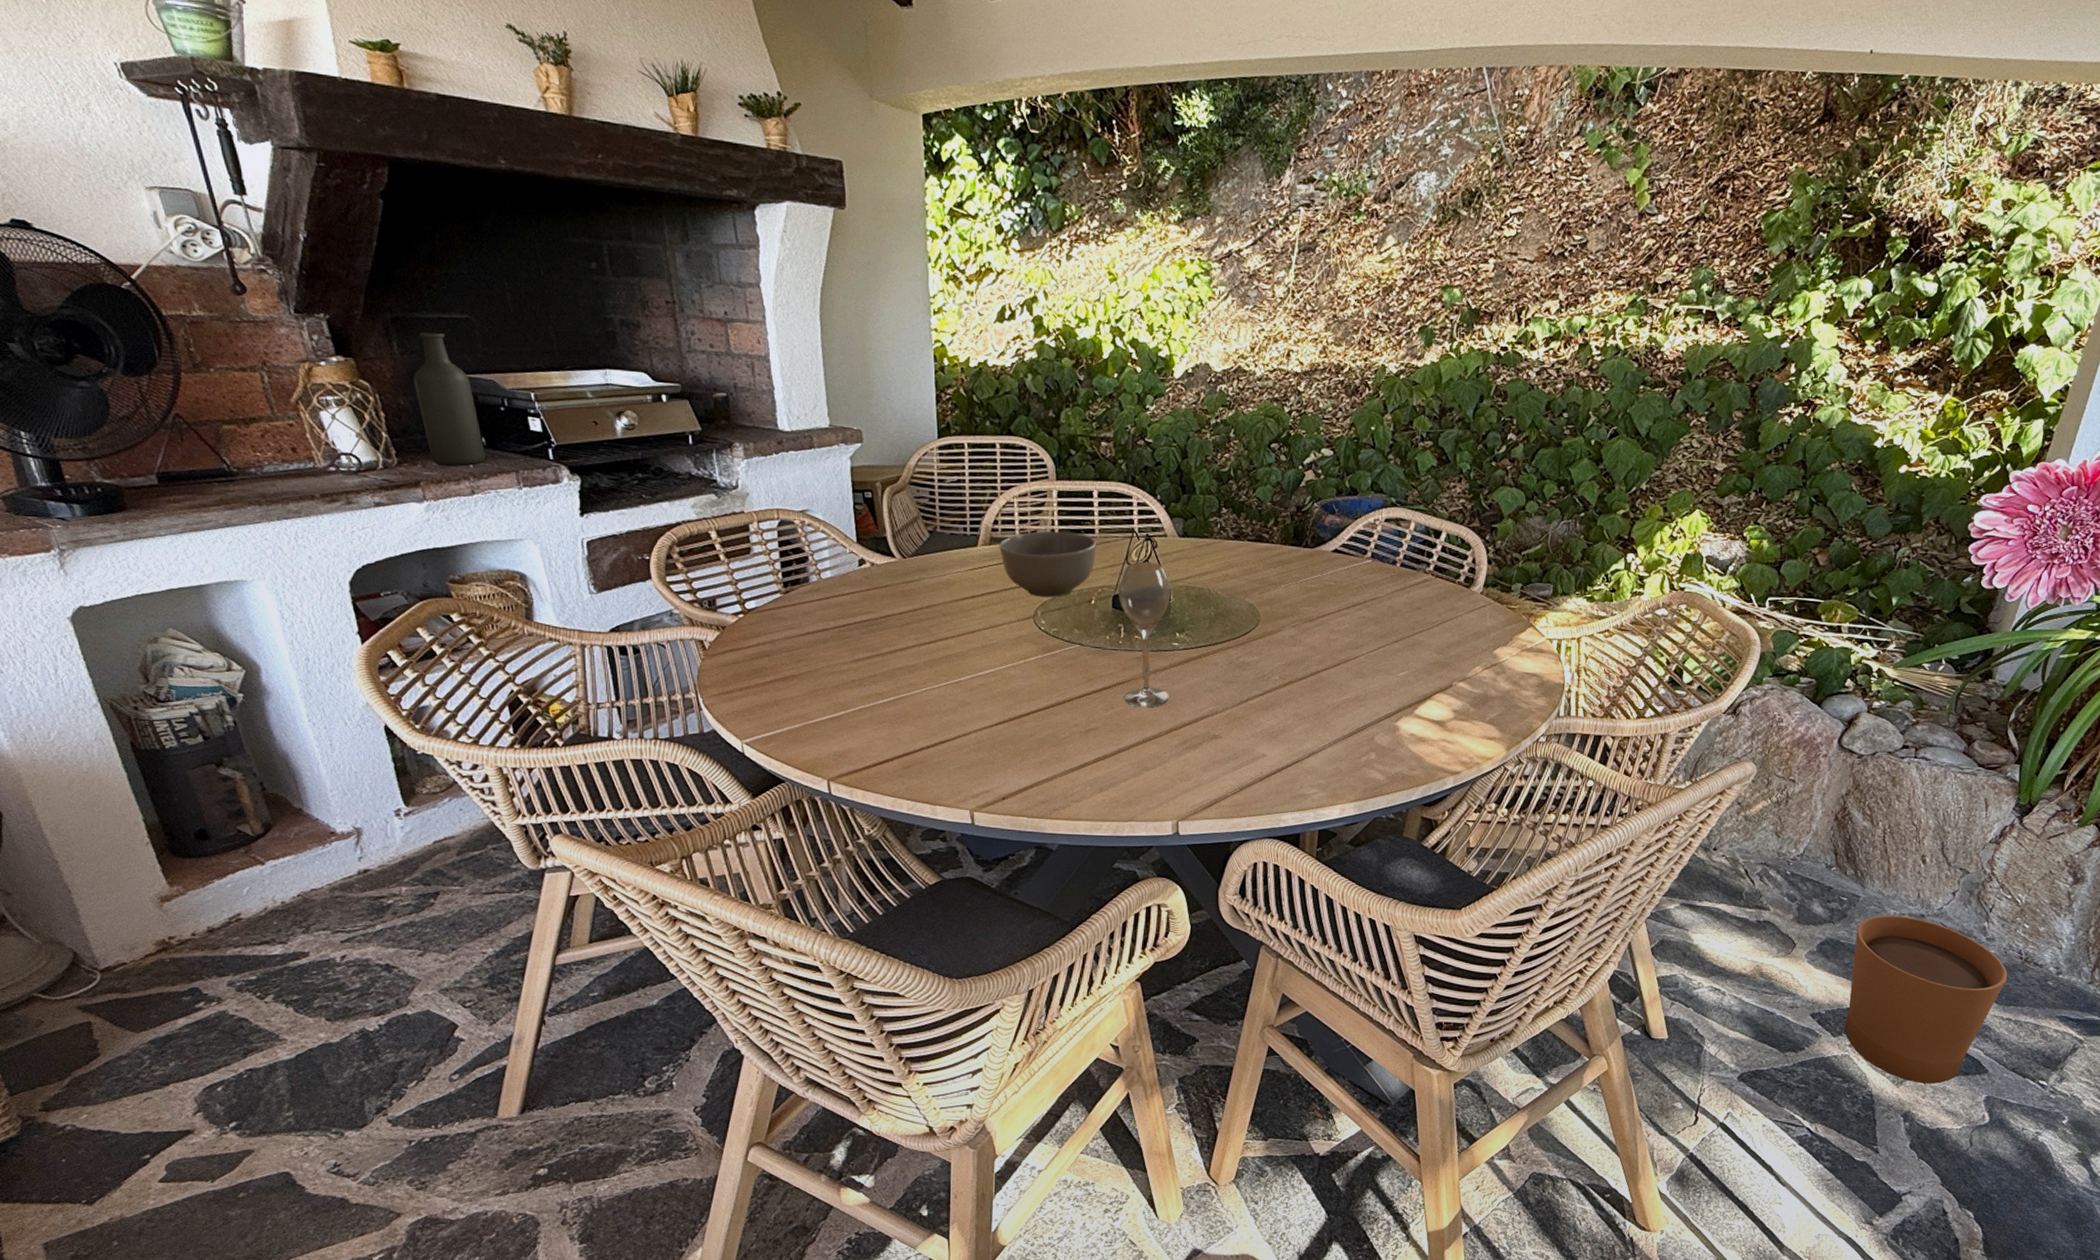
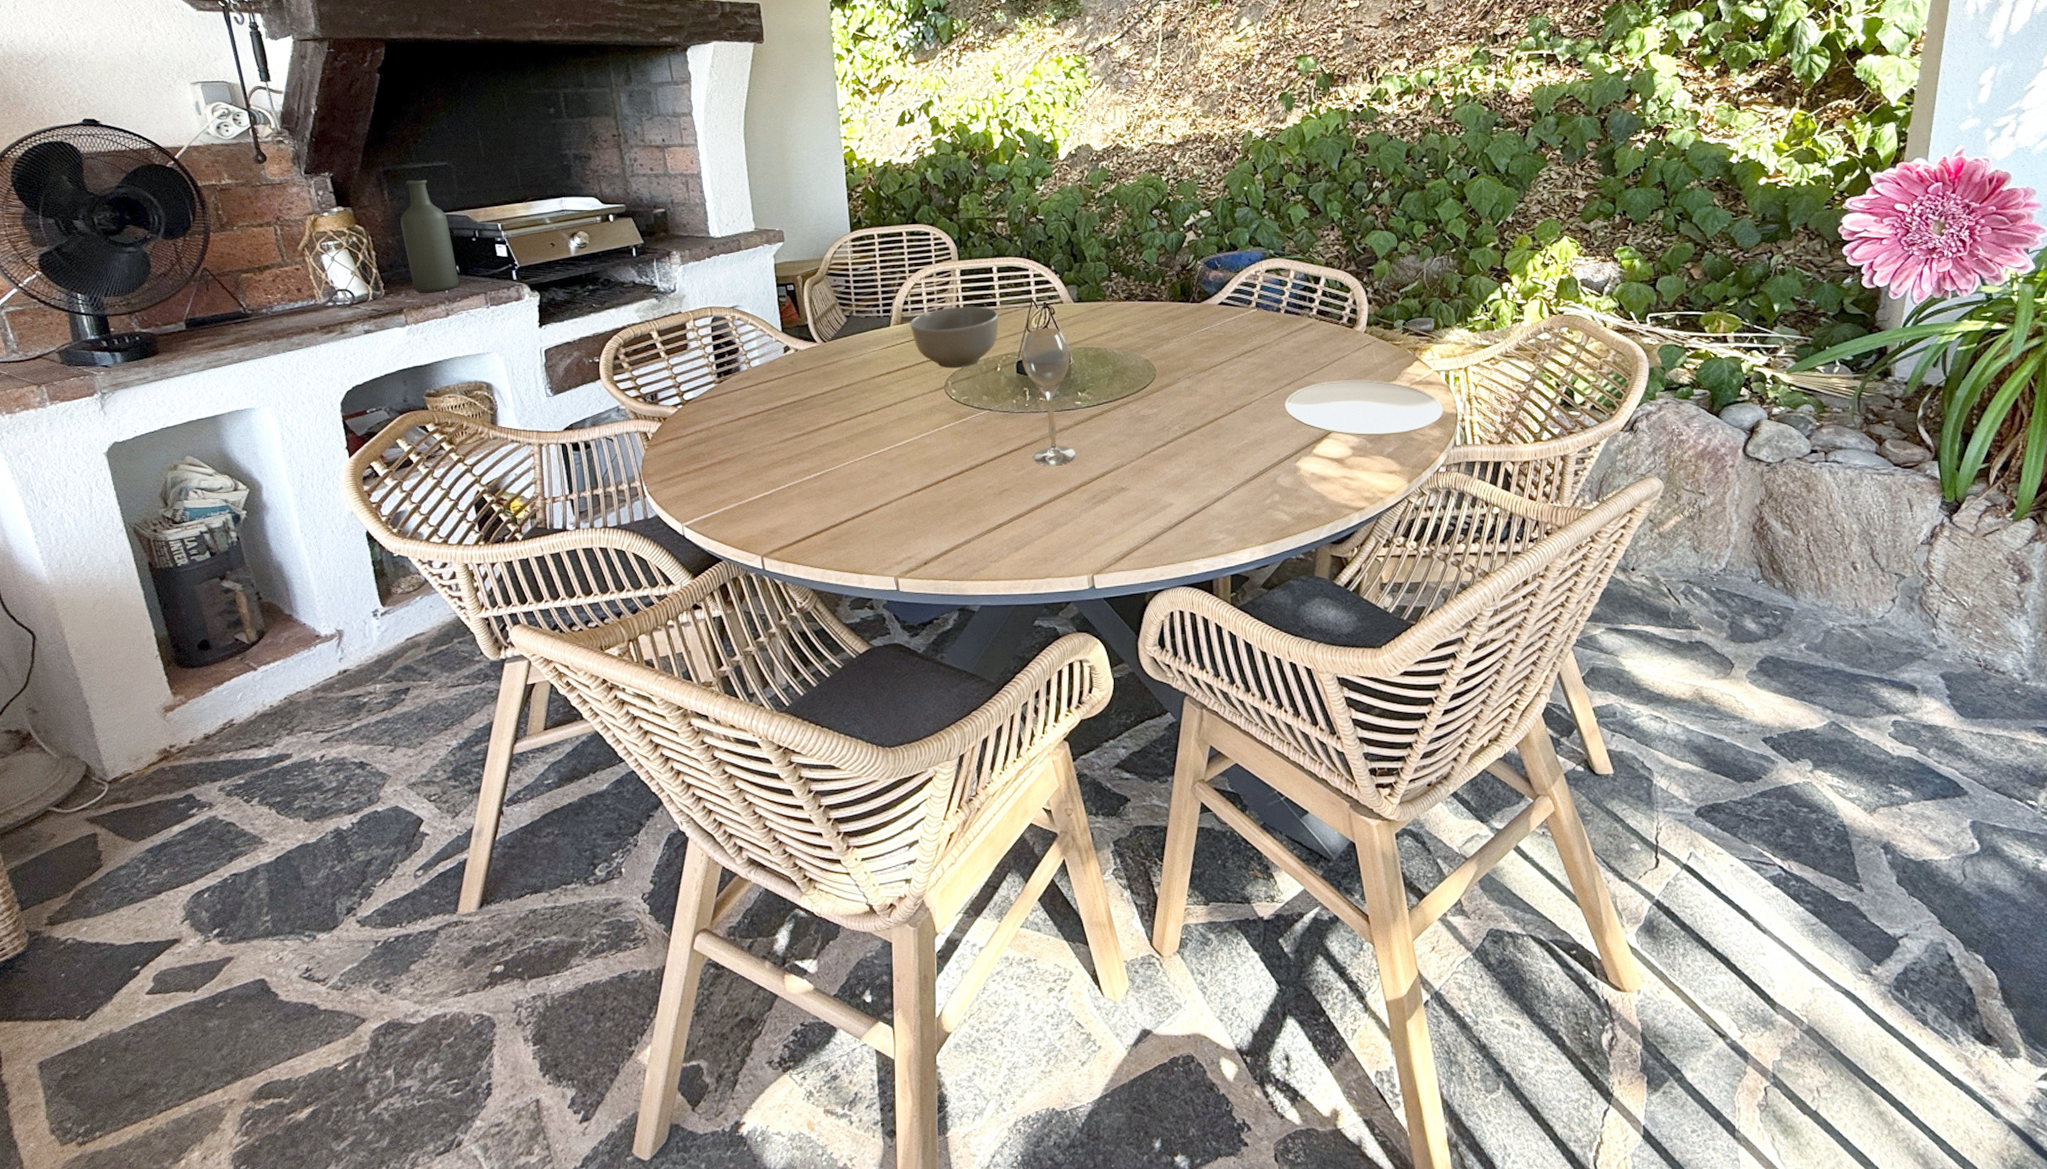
plate: none [1390,641,1551,702] -> present [1284,379,1443,436]
planter: present [1844,915,2008,1084] -> none [1796,627,1970,810]

